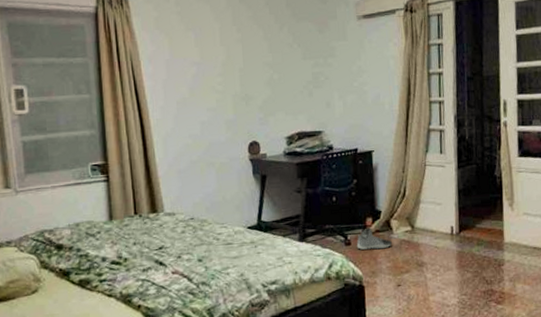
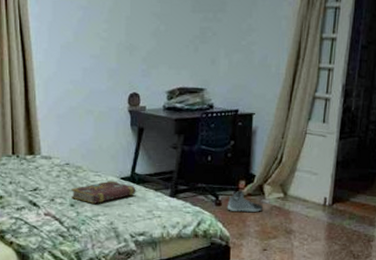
book: none [198,231,264,257] -> present [71,180,136,204]

